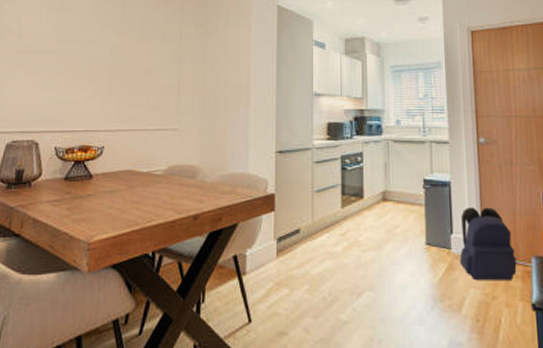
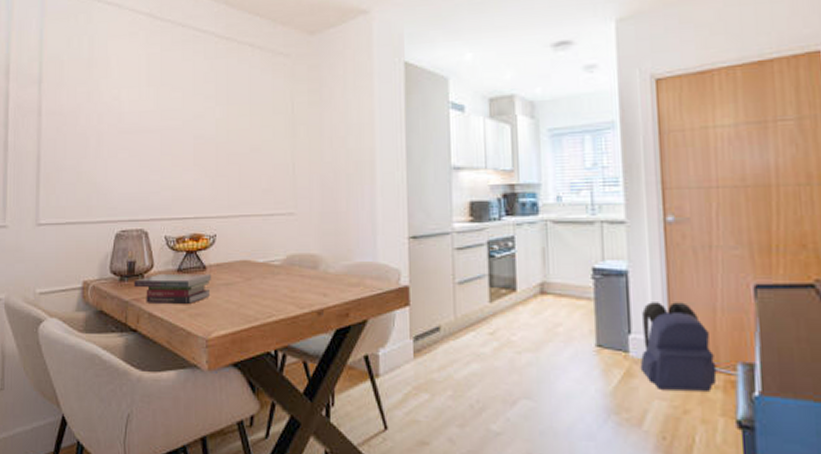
books: none [20,181,97,211] -> present [133,273,211,305]

